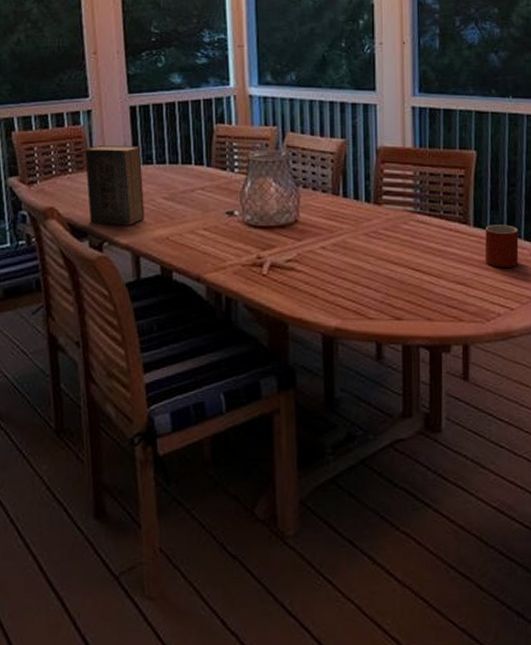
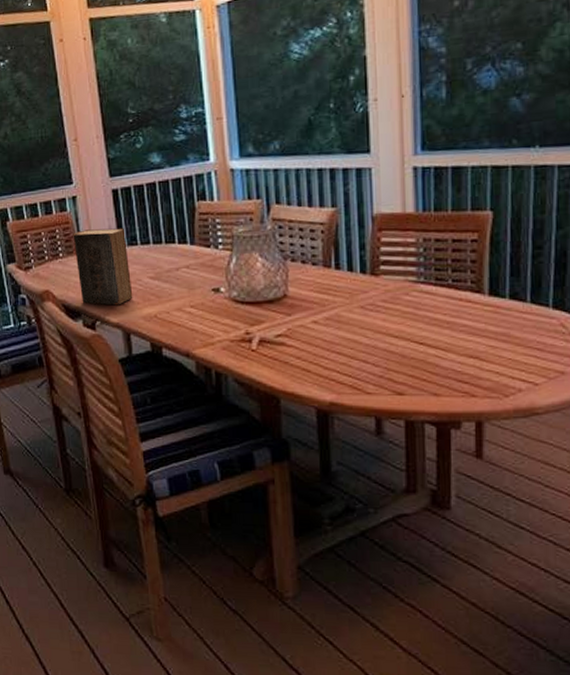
mug: present [484,225,519,267] -> none [502,292,546,339]

